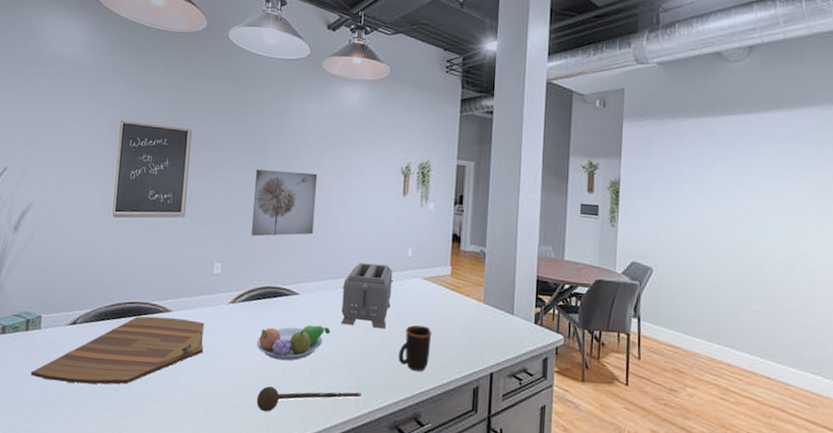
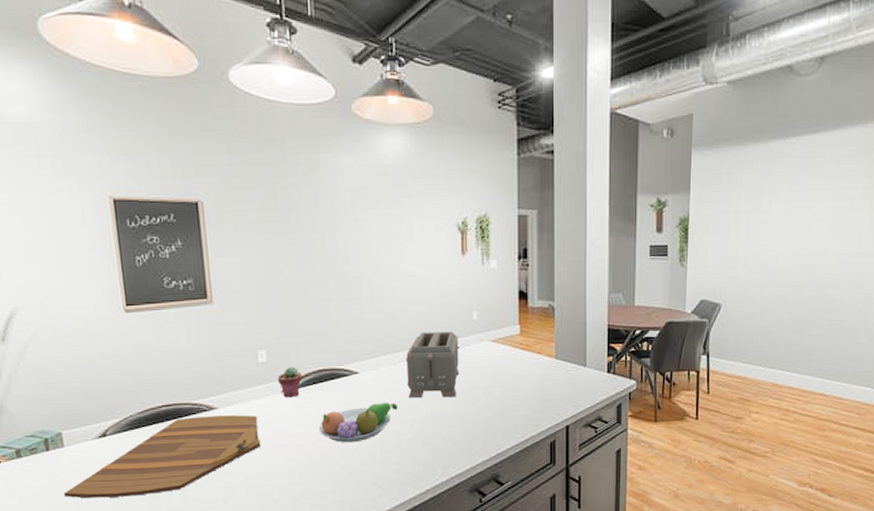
potted succulent: none [227,281,249,310] -> present [277,367,302,398]
wall art: present [251,169,318,237] -> none [289,239,366,317]
spoon: present [256,386,361,412] -> none [327,463,438,496]
mug: present [398,325,432,371] -> none [472,389,505,434]

